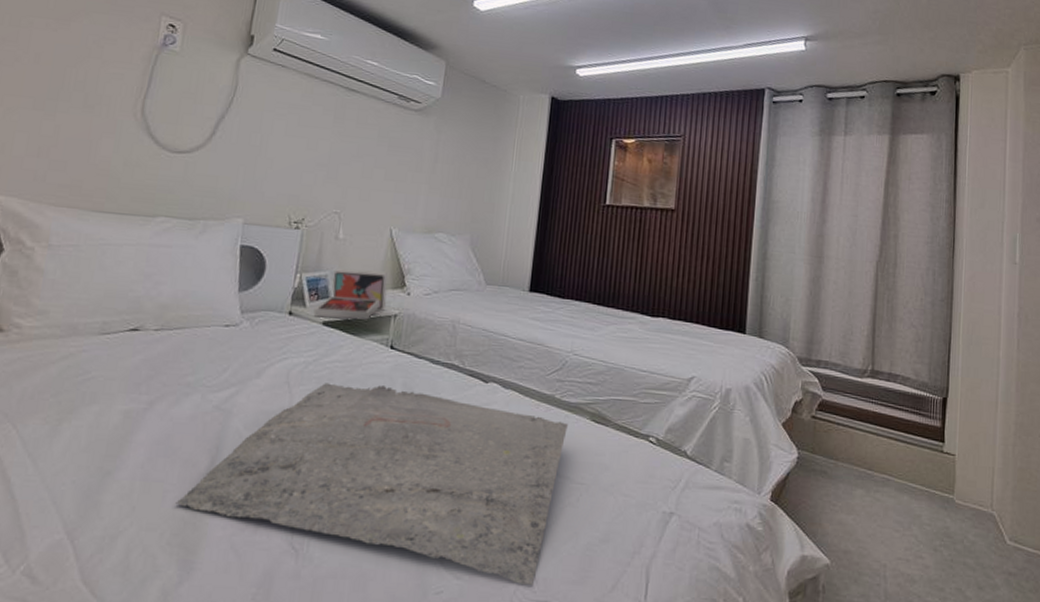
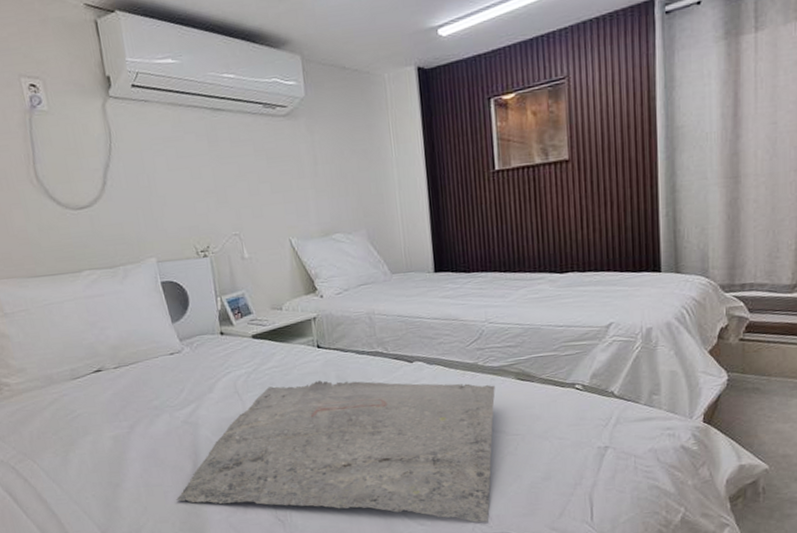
tablet: present [313,268,388,320] -> none [241,280,304,333]

